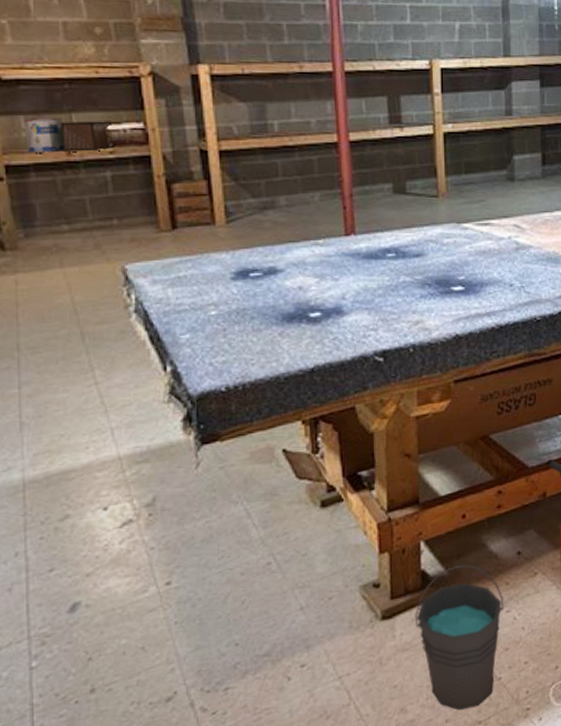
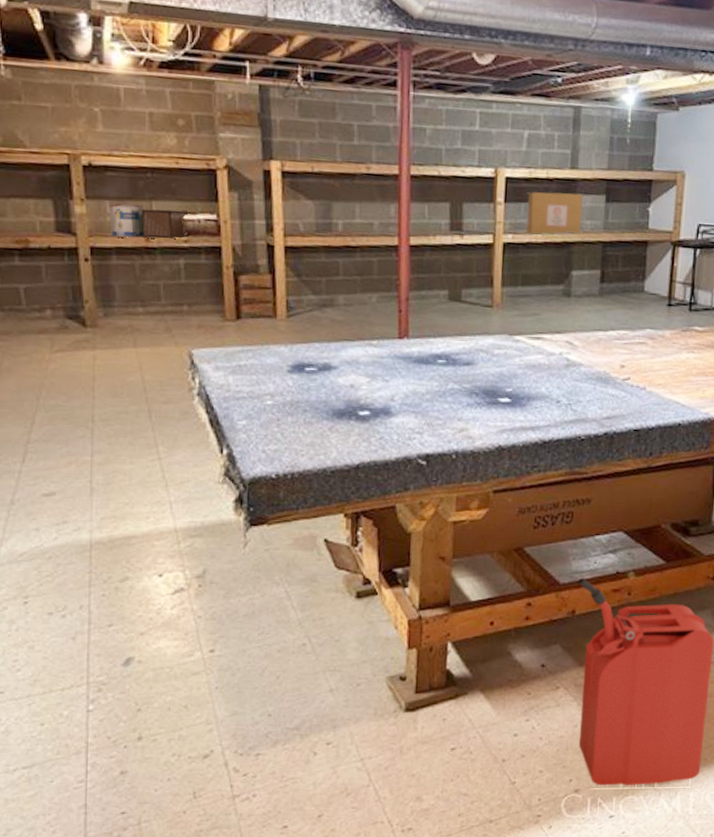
bucket: present [415,564,504,710] -> none [436,670,525,807]
cardboard box: none [463,80,519,122] -> present [525,192,583,235]

